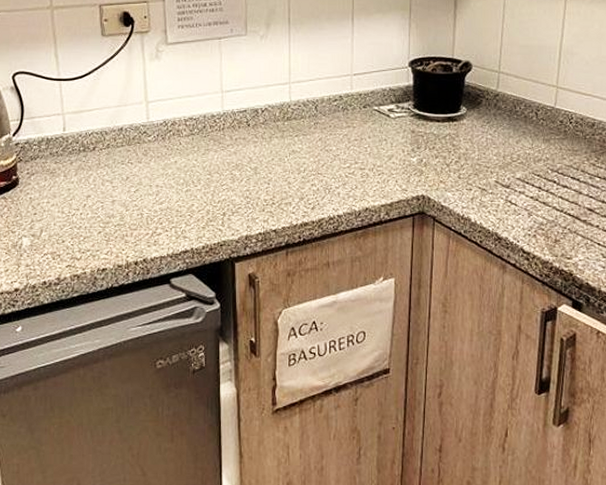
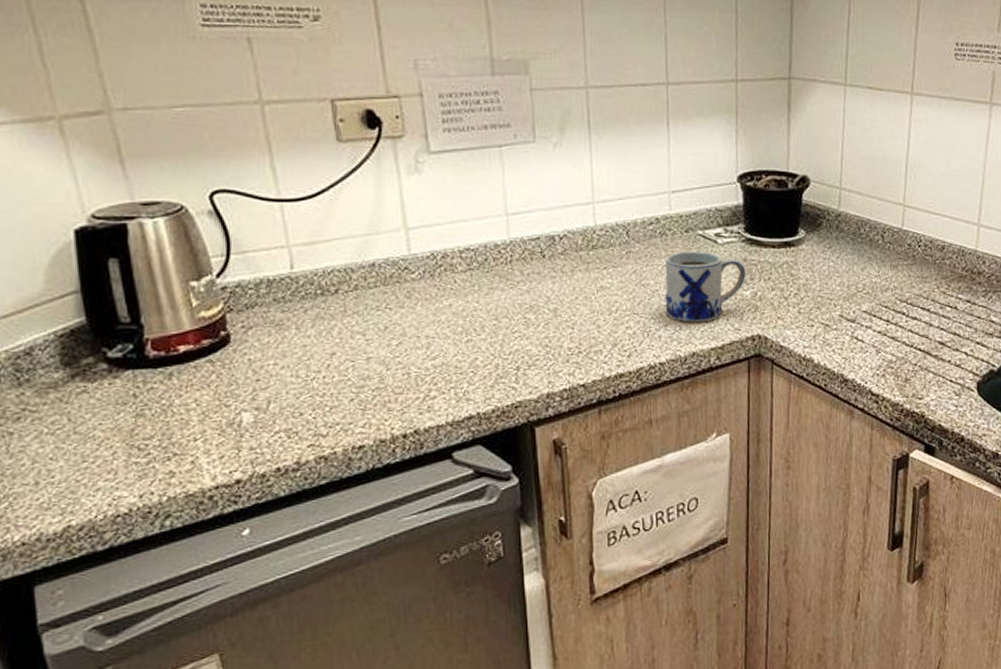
mug: none [344,123,413,183] -> present [665,251,746,323]

